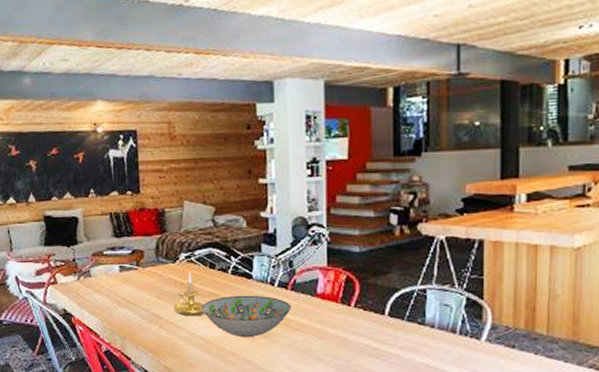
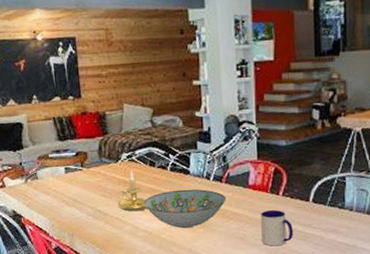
mug: none [330,322,366,363] -> present [261,209,293,246]

